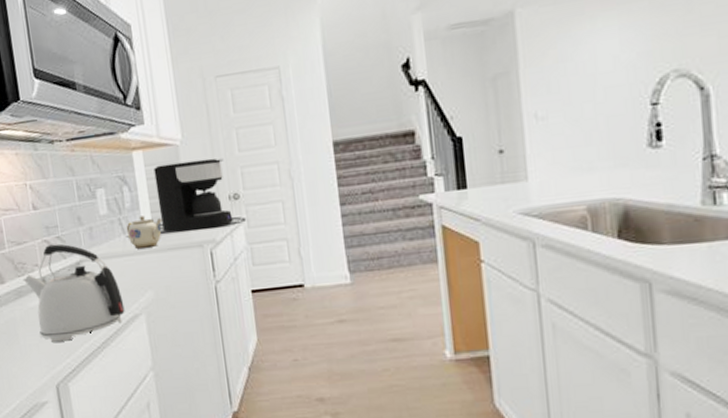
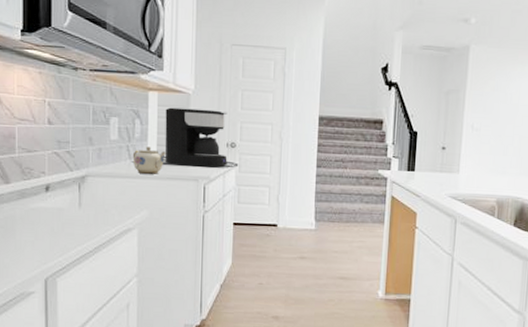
kettle: present [23,243,125,342] -> none [28,157,120,242]

